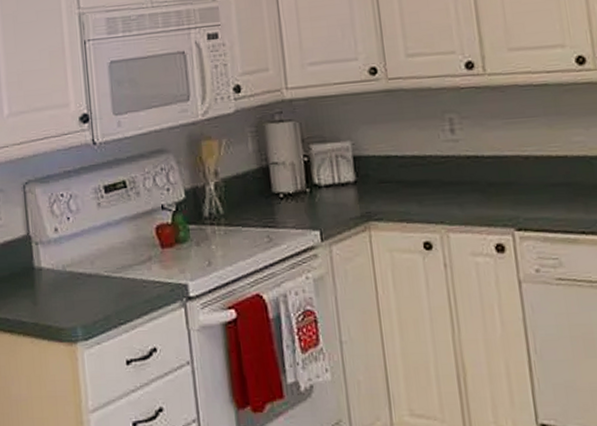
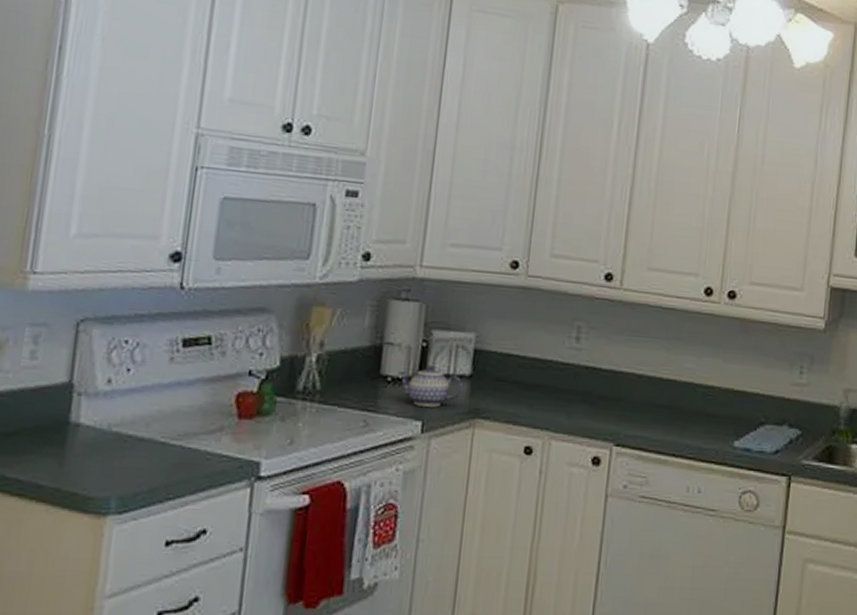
teapot: none [287,177,351,217] -> present [397,365,463,407]

